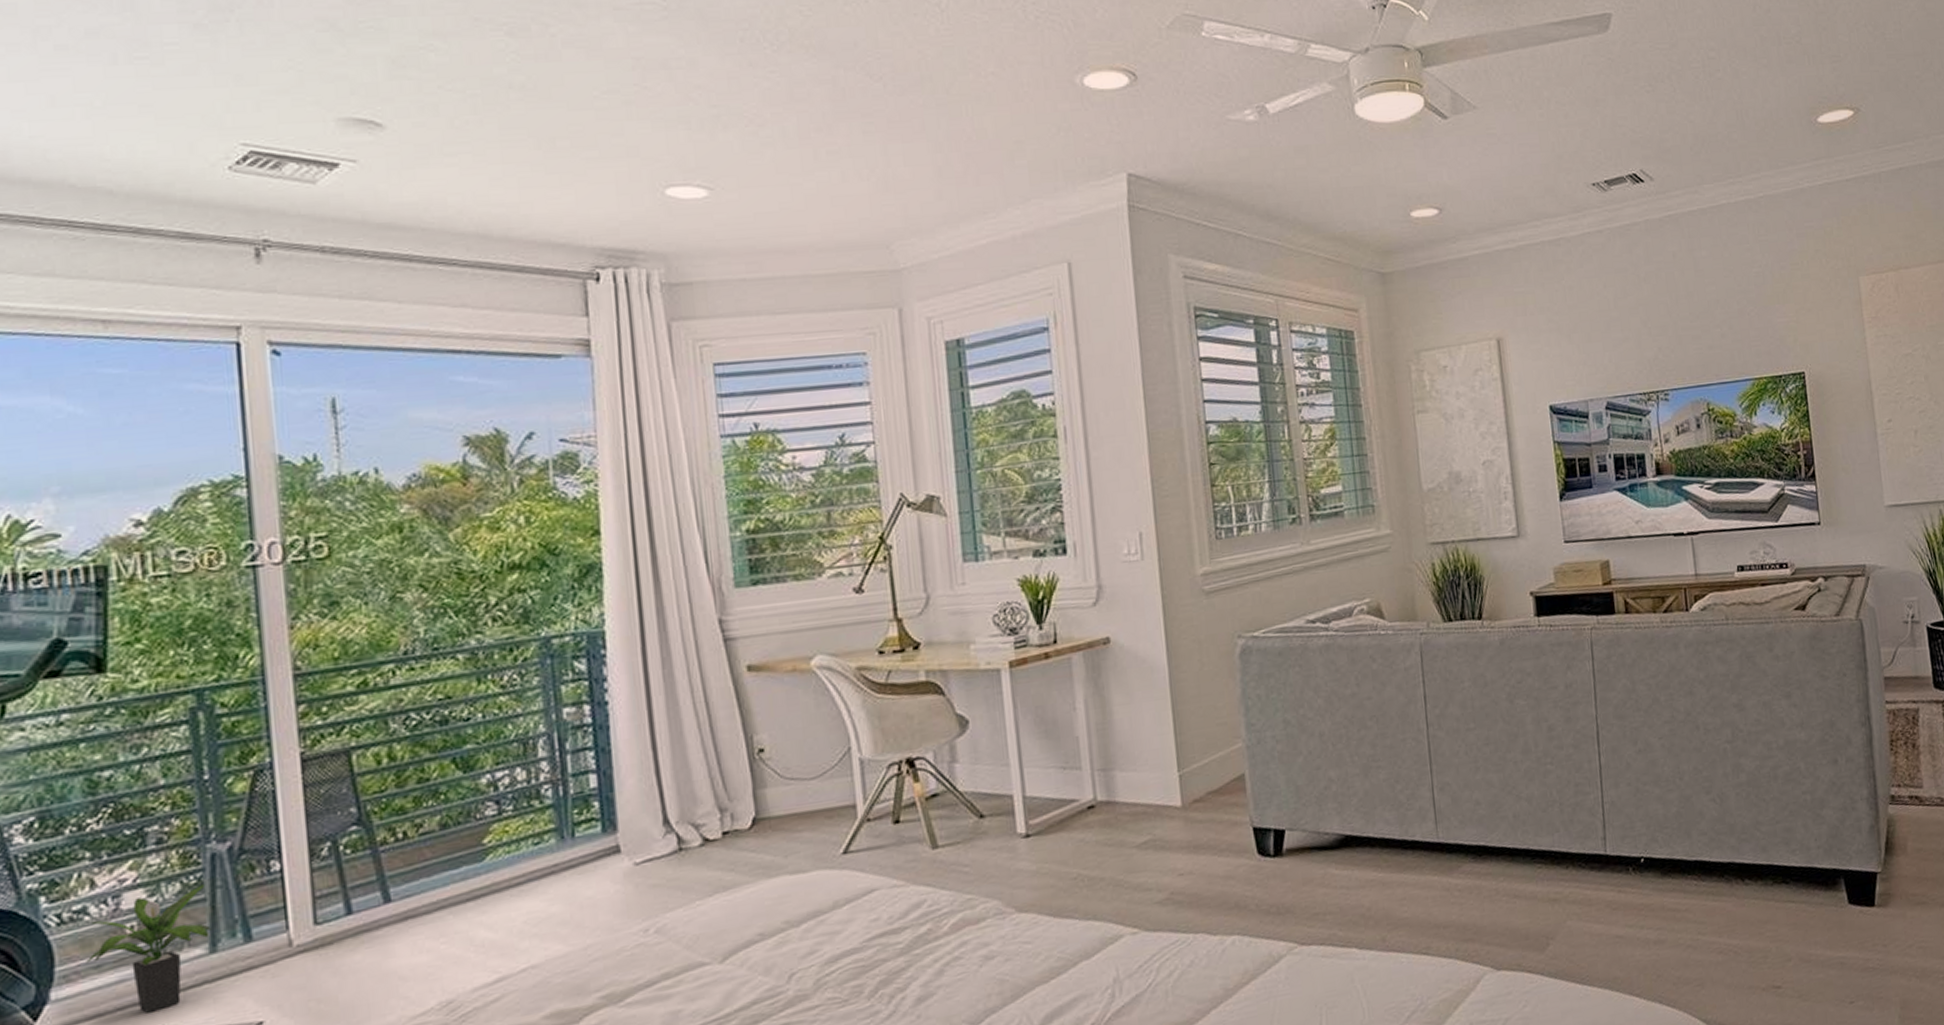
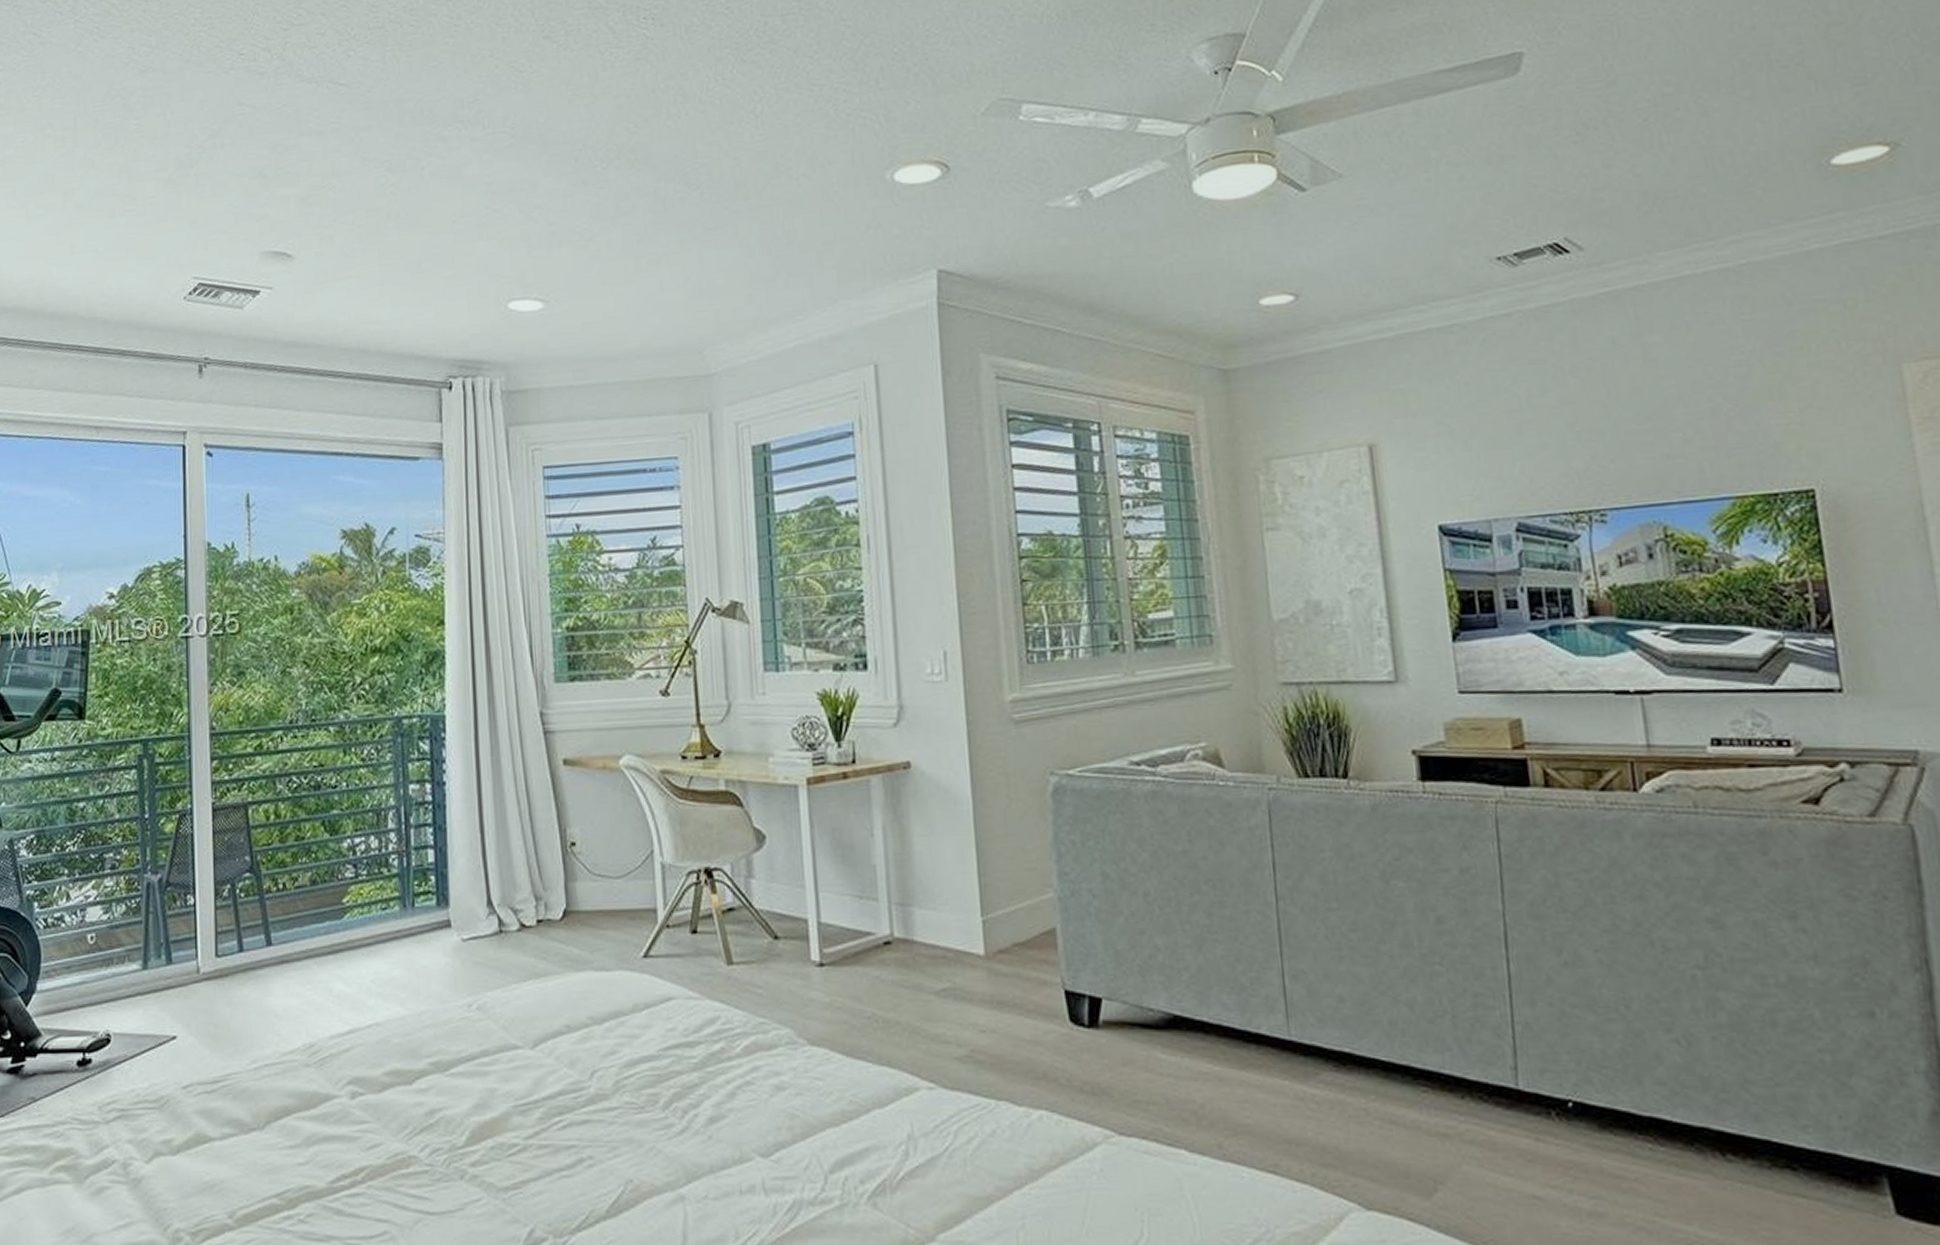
potted plant: present [86,884,211,1013] -> none [61,909,144,1013]

